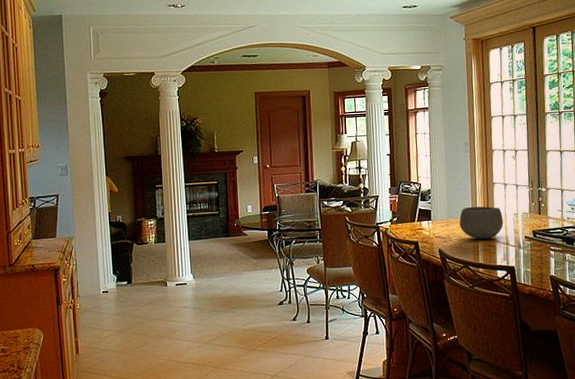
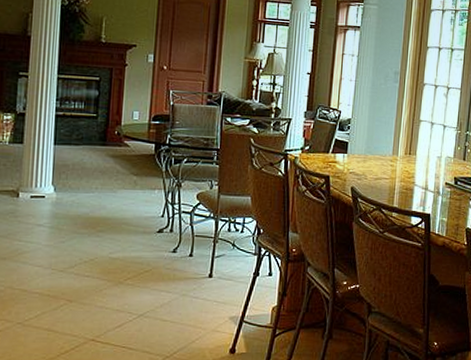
bowl: present [459,206,504,240] -> none [378,144,426,182]

